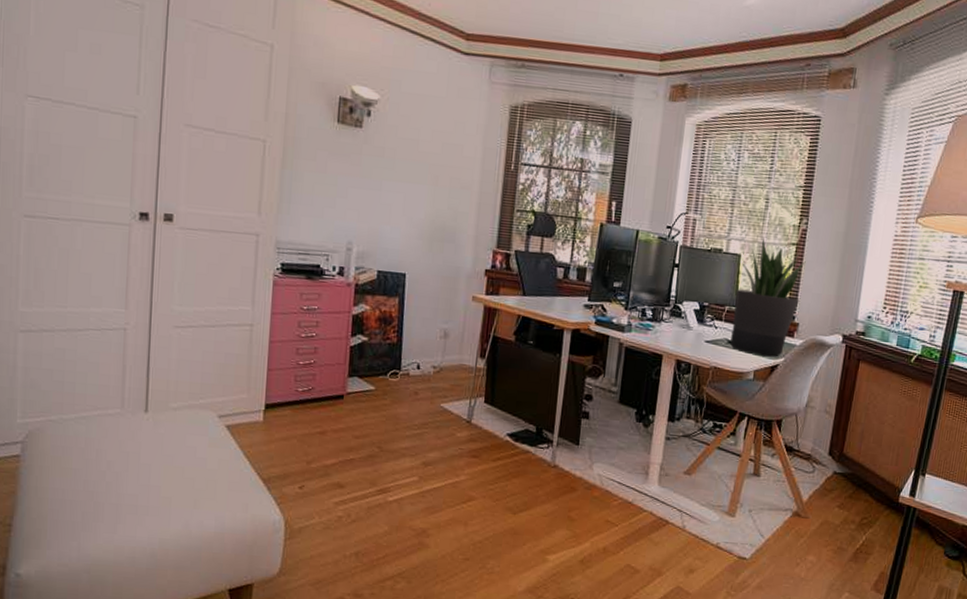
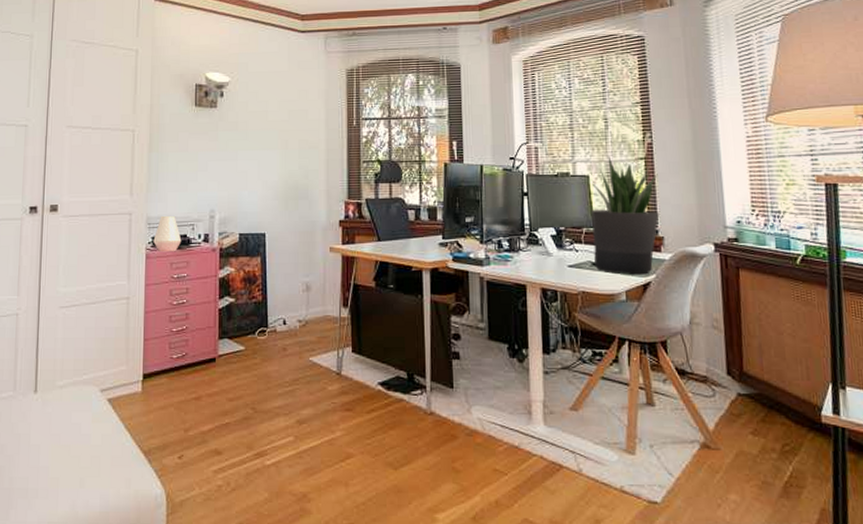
vase: none [282,242,314,282] -> present [153,216,182,252]

